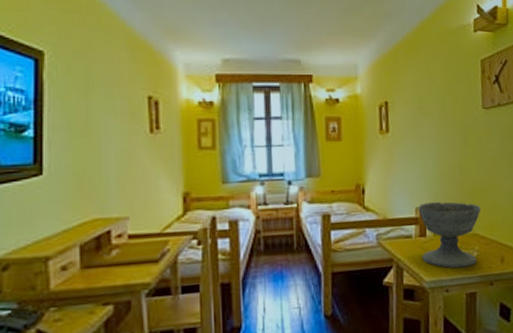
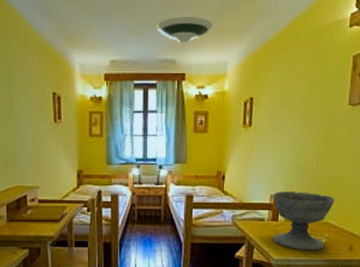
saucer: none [276,14,339,42] -> present [156,17,213,43]

